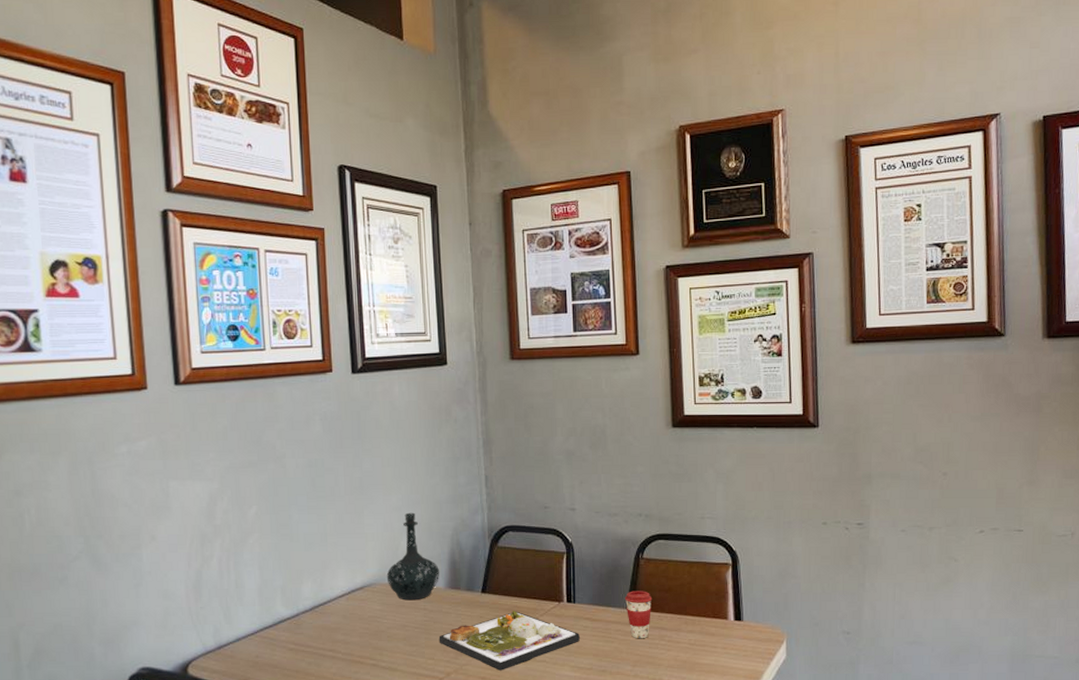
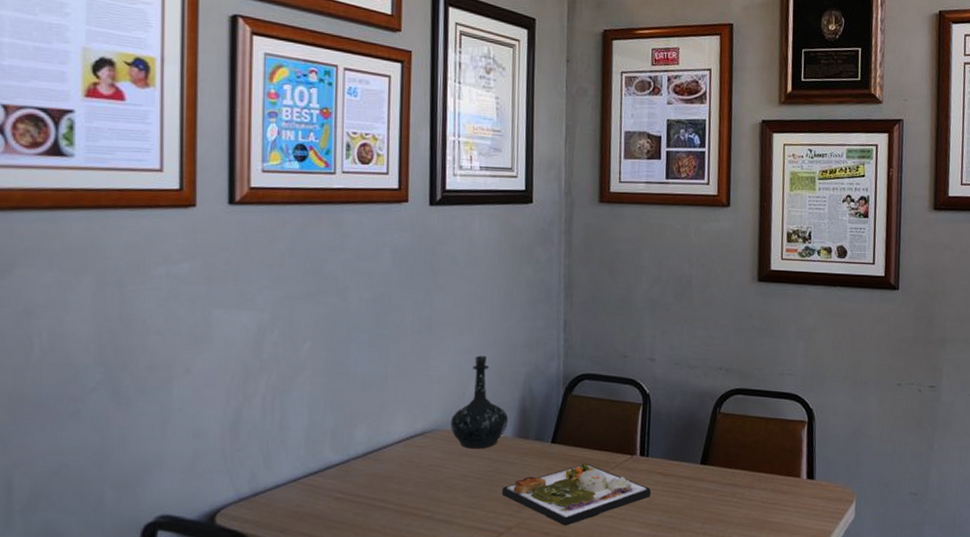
coffee cup: present [624,591,653,639] -> none [699,446,727,496]

